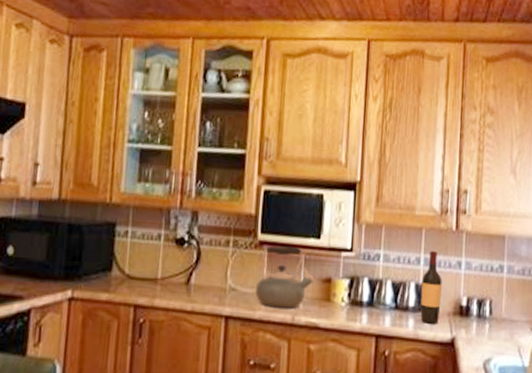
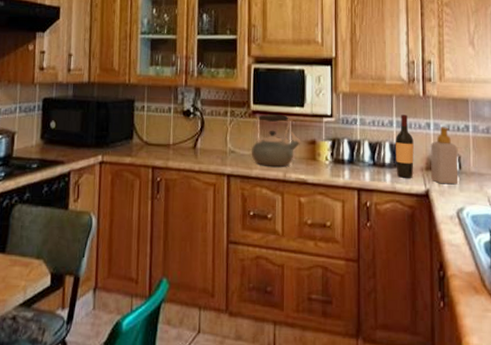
soap bottle: none [458,266,490,332] -> present [431,127,459,185]

